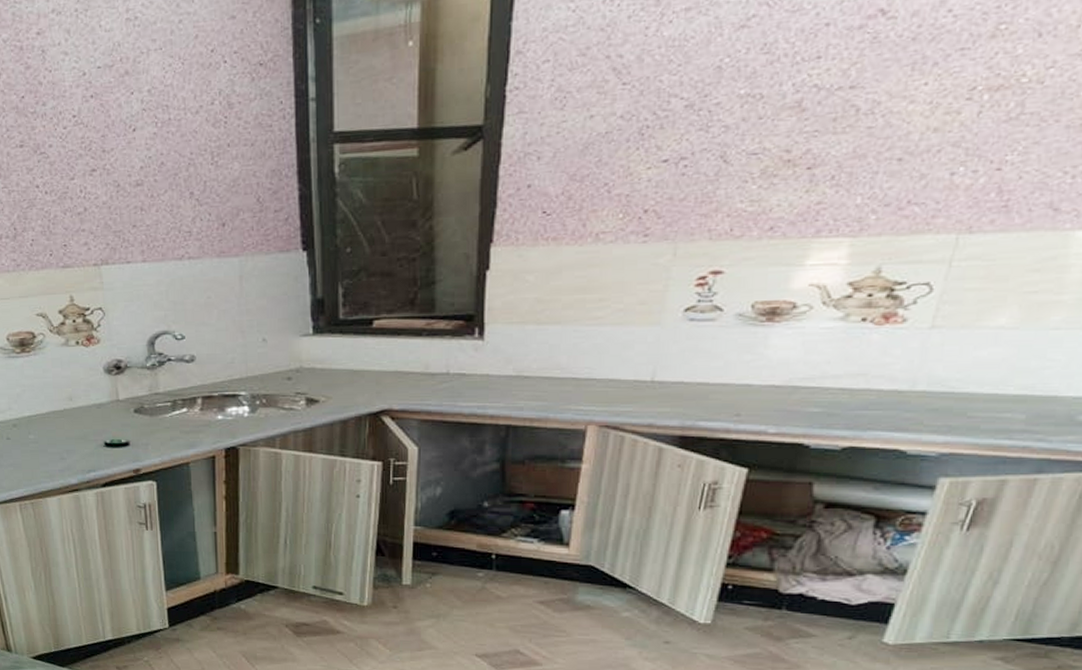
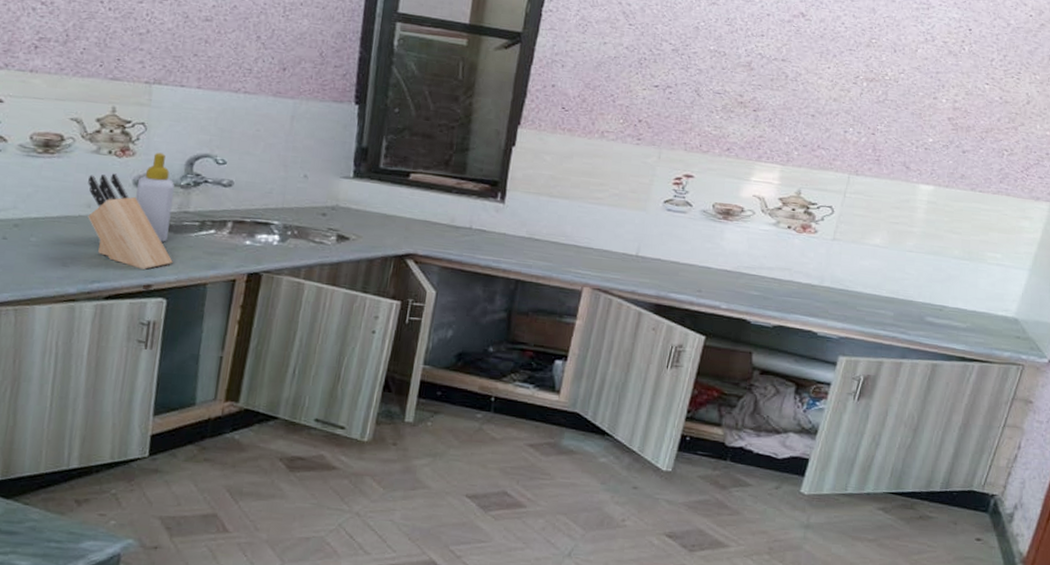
knife block: none [64,363,155,455] -> present [88,173,173,270]
soap bottle: none [107,336,145,426] -> present [135,152,175,242]

